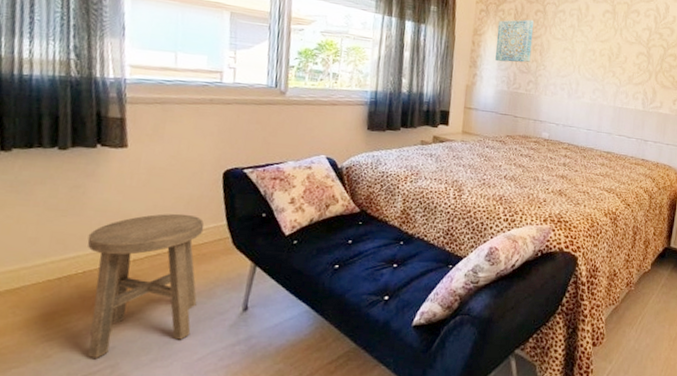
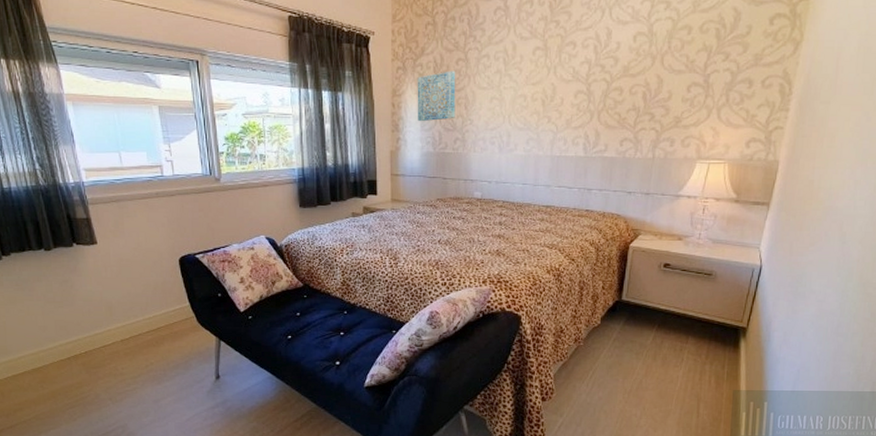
stool: present [87,213,205,358] -> none [83,298,178,420]

